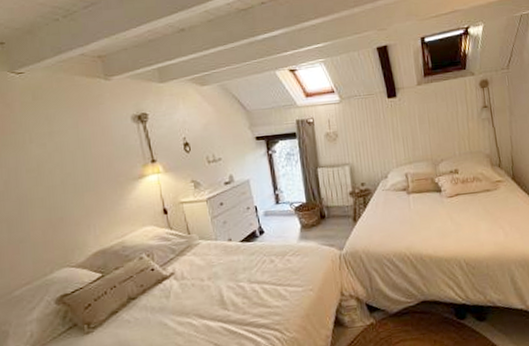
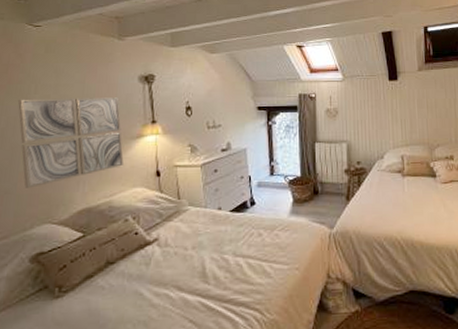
wall art: none [16,139,130,236] -> present [18,97,124,188]

